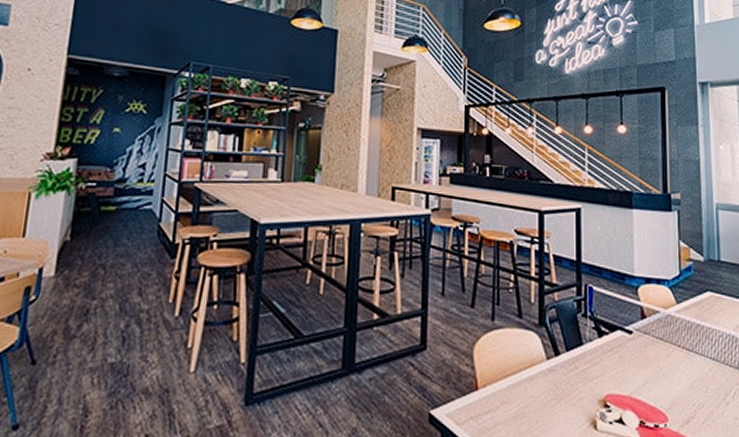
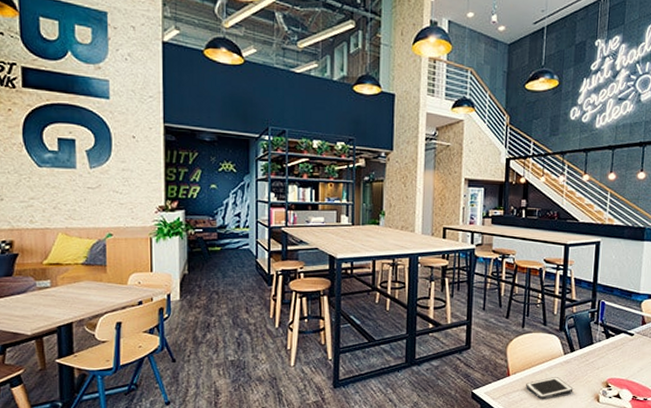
cell phone: none [500,392,562,425] -> present [526,377,573,399]

